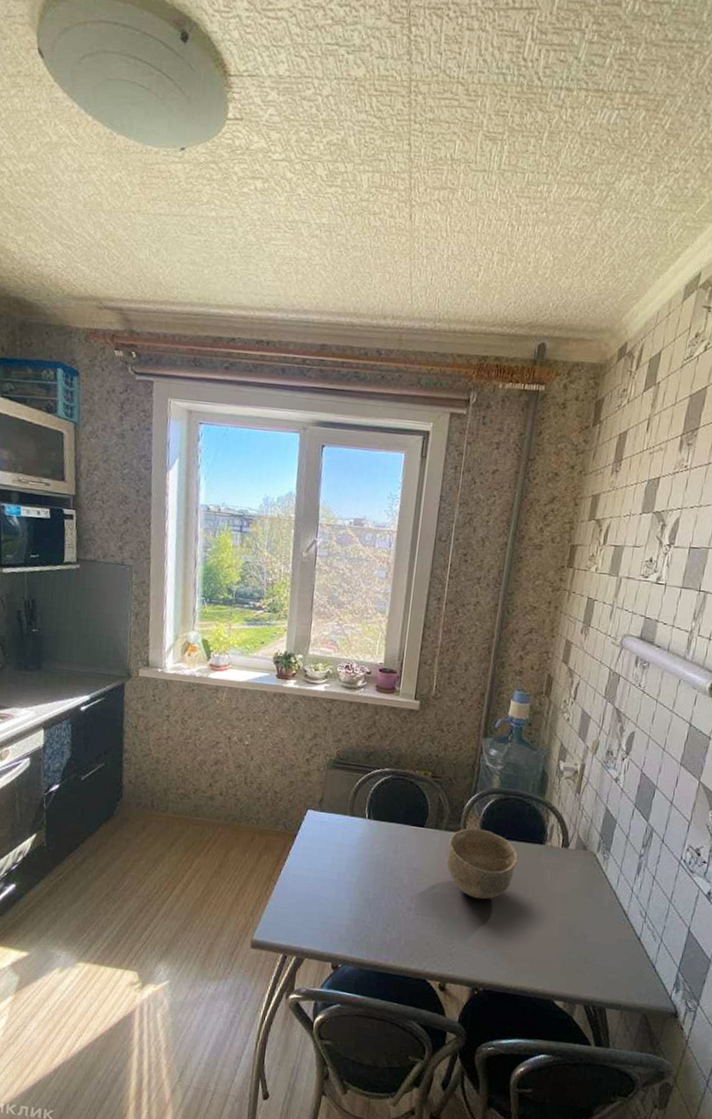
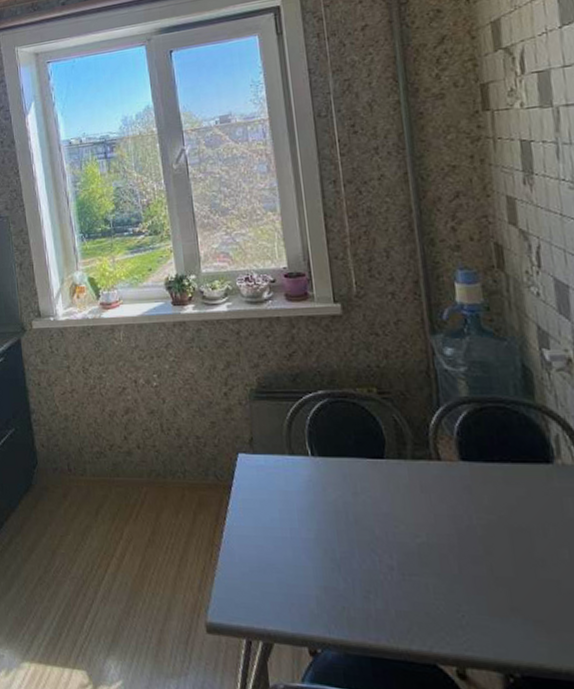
bowl: present [446,828,519,900] -> none [421,452,522,547]

